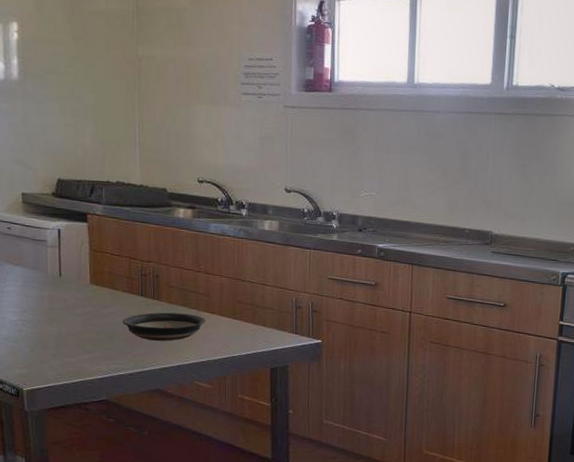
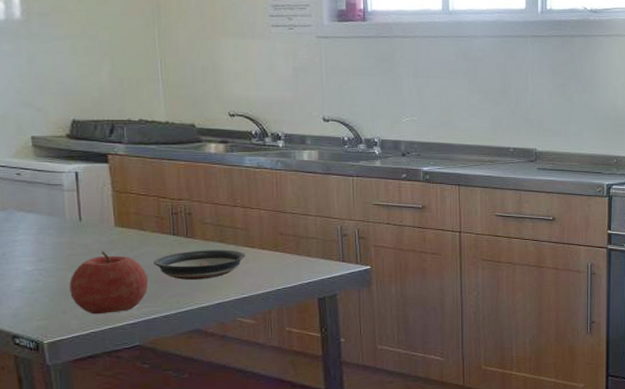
fruit: none [48,306,116,368] -> present [69,251,148,315]

